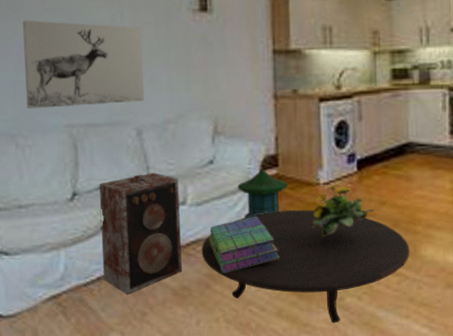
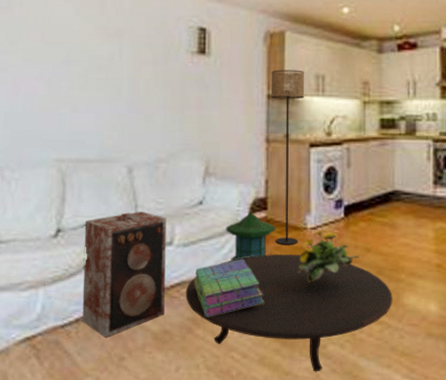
wall art: present [22,20,144,109] -> none [17,53,139,142]
floor lamp: none [275,22,312,201] -> present [270,69,305,246]

